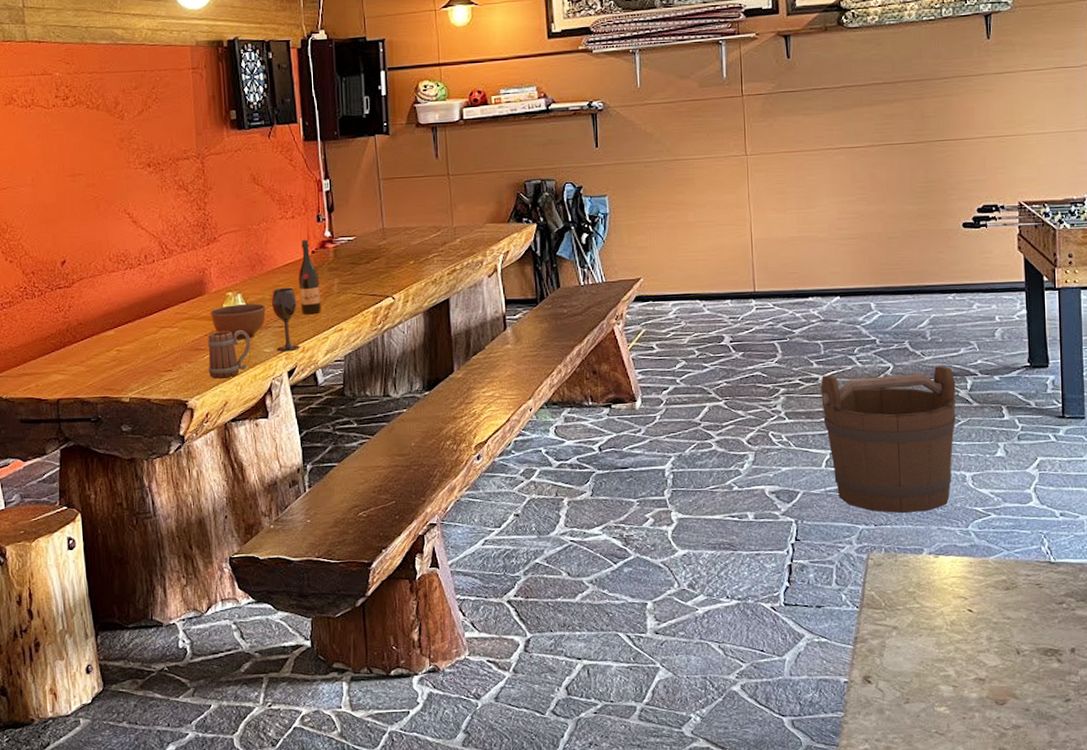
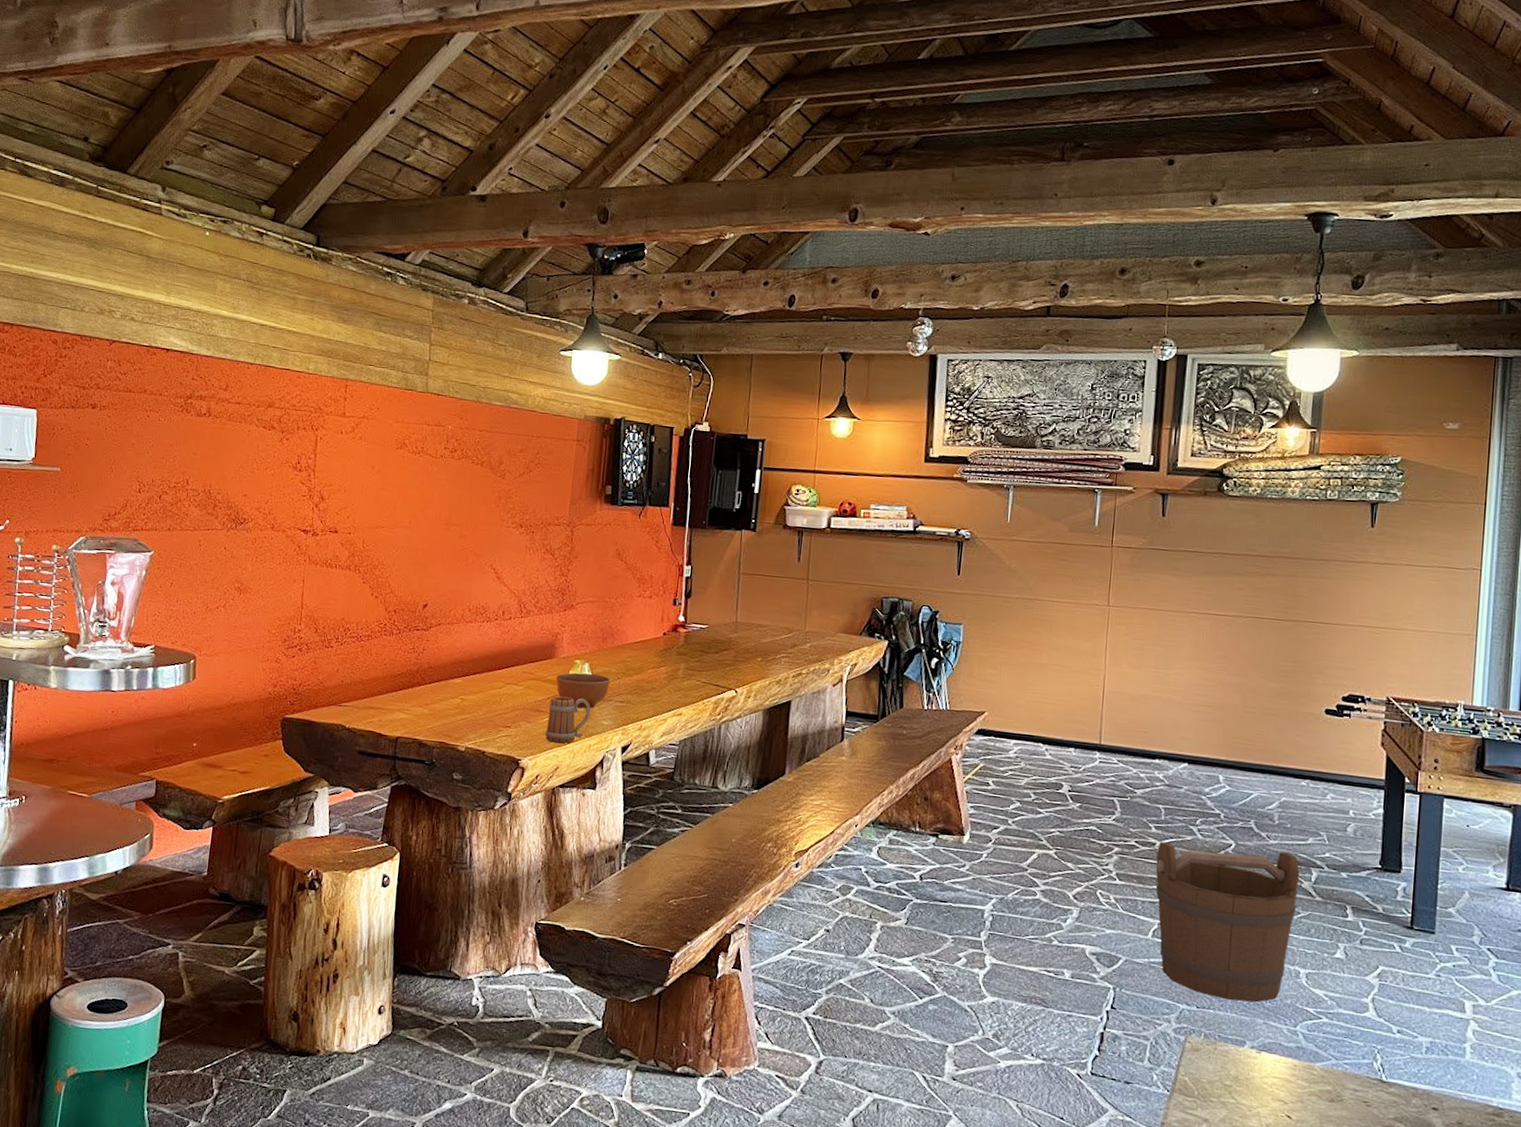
wine glass: present [271,287,300,351] -> none [615,663,642,727]
wine bottle: present [298,239,321,315] -> none [644,620,667,696]

